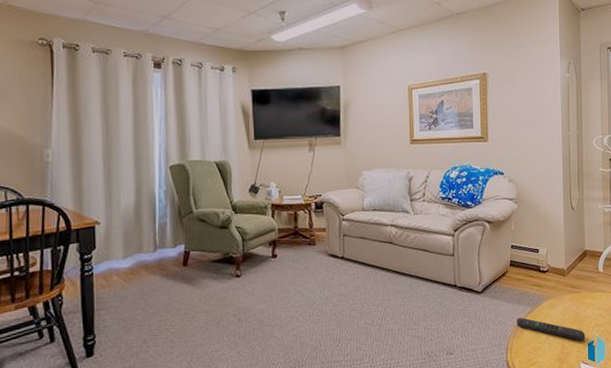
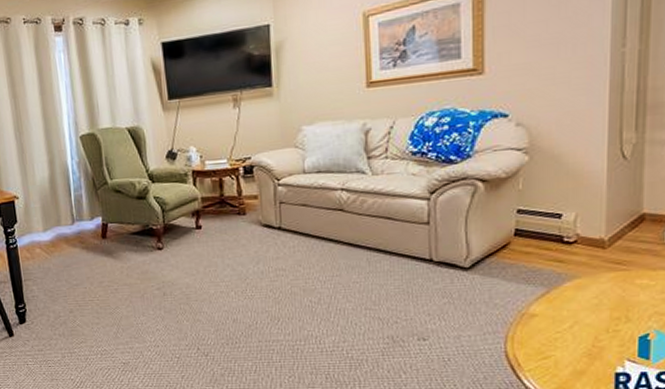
remote control: present [517,318,585,341] -> none [523,301,635,333]

